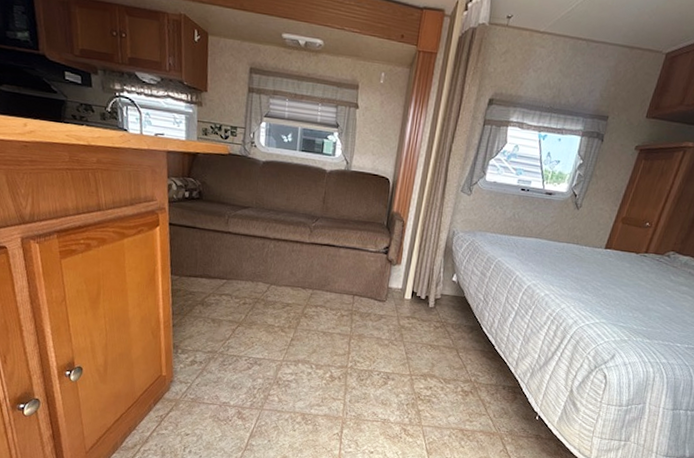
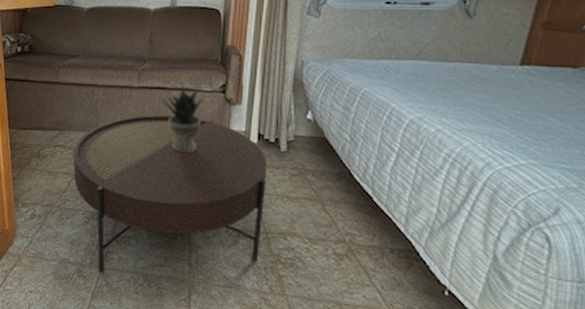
coffee table: none [239,269,418,415] -> present [73,114,268,274]
potted plant: none [330,241,369,305] -> present [161,82,204,152]

